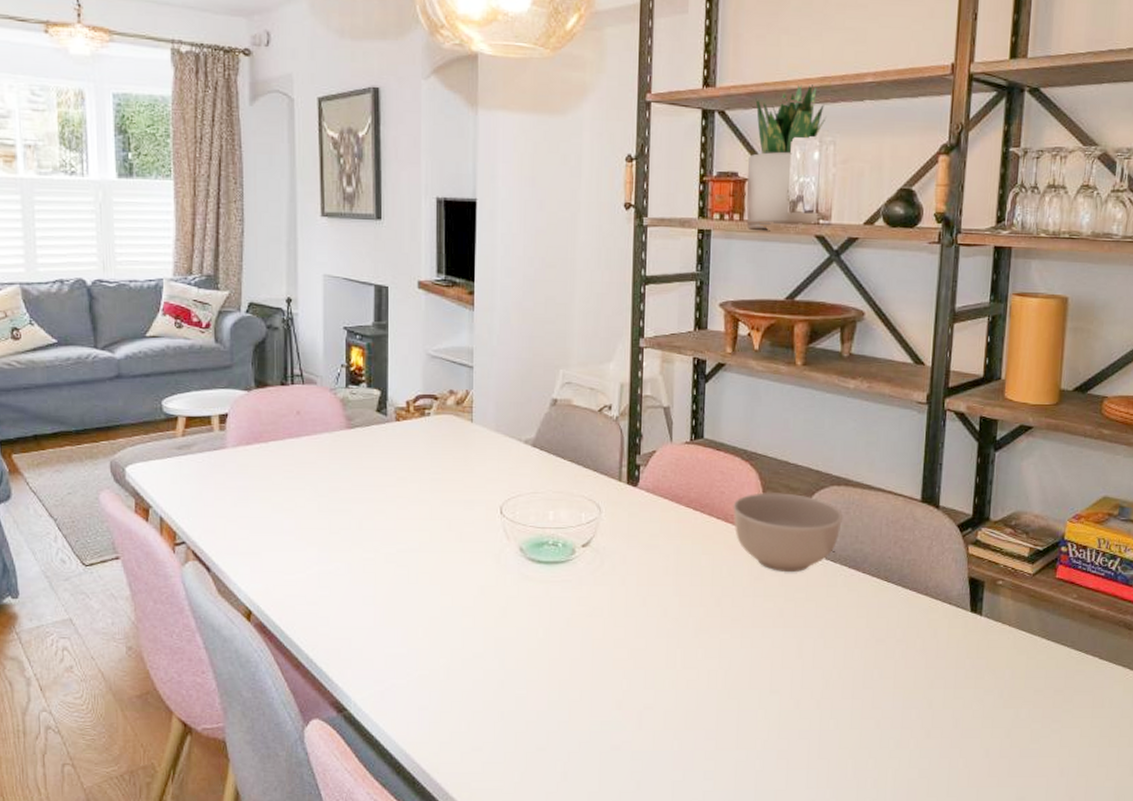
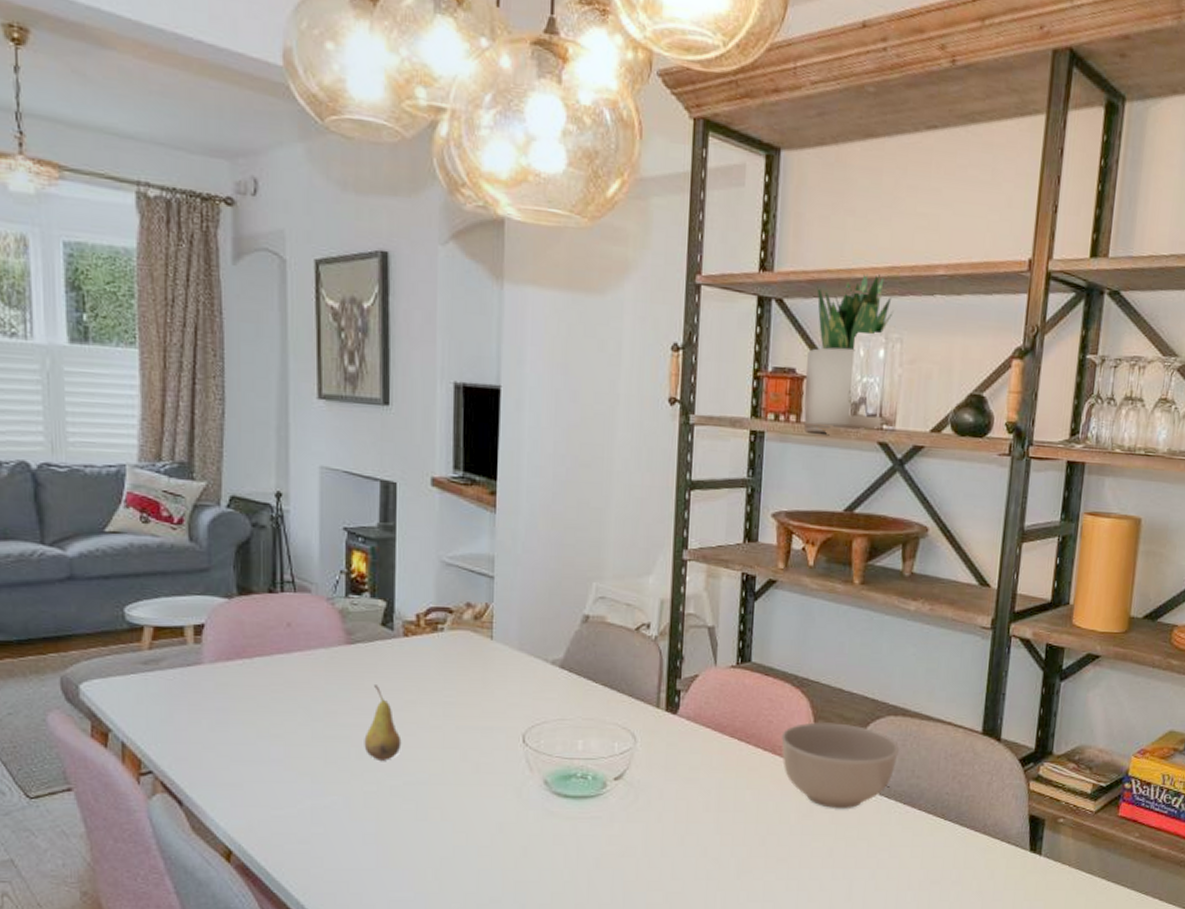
fruit: none [363,464,395,531] -> present [364,685,402,761]

